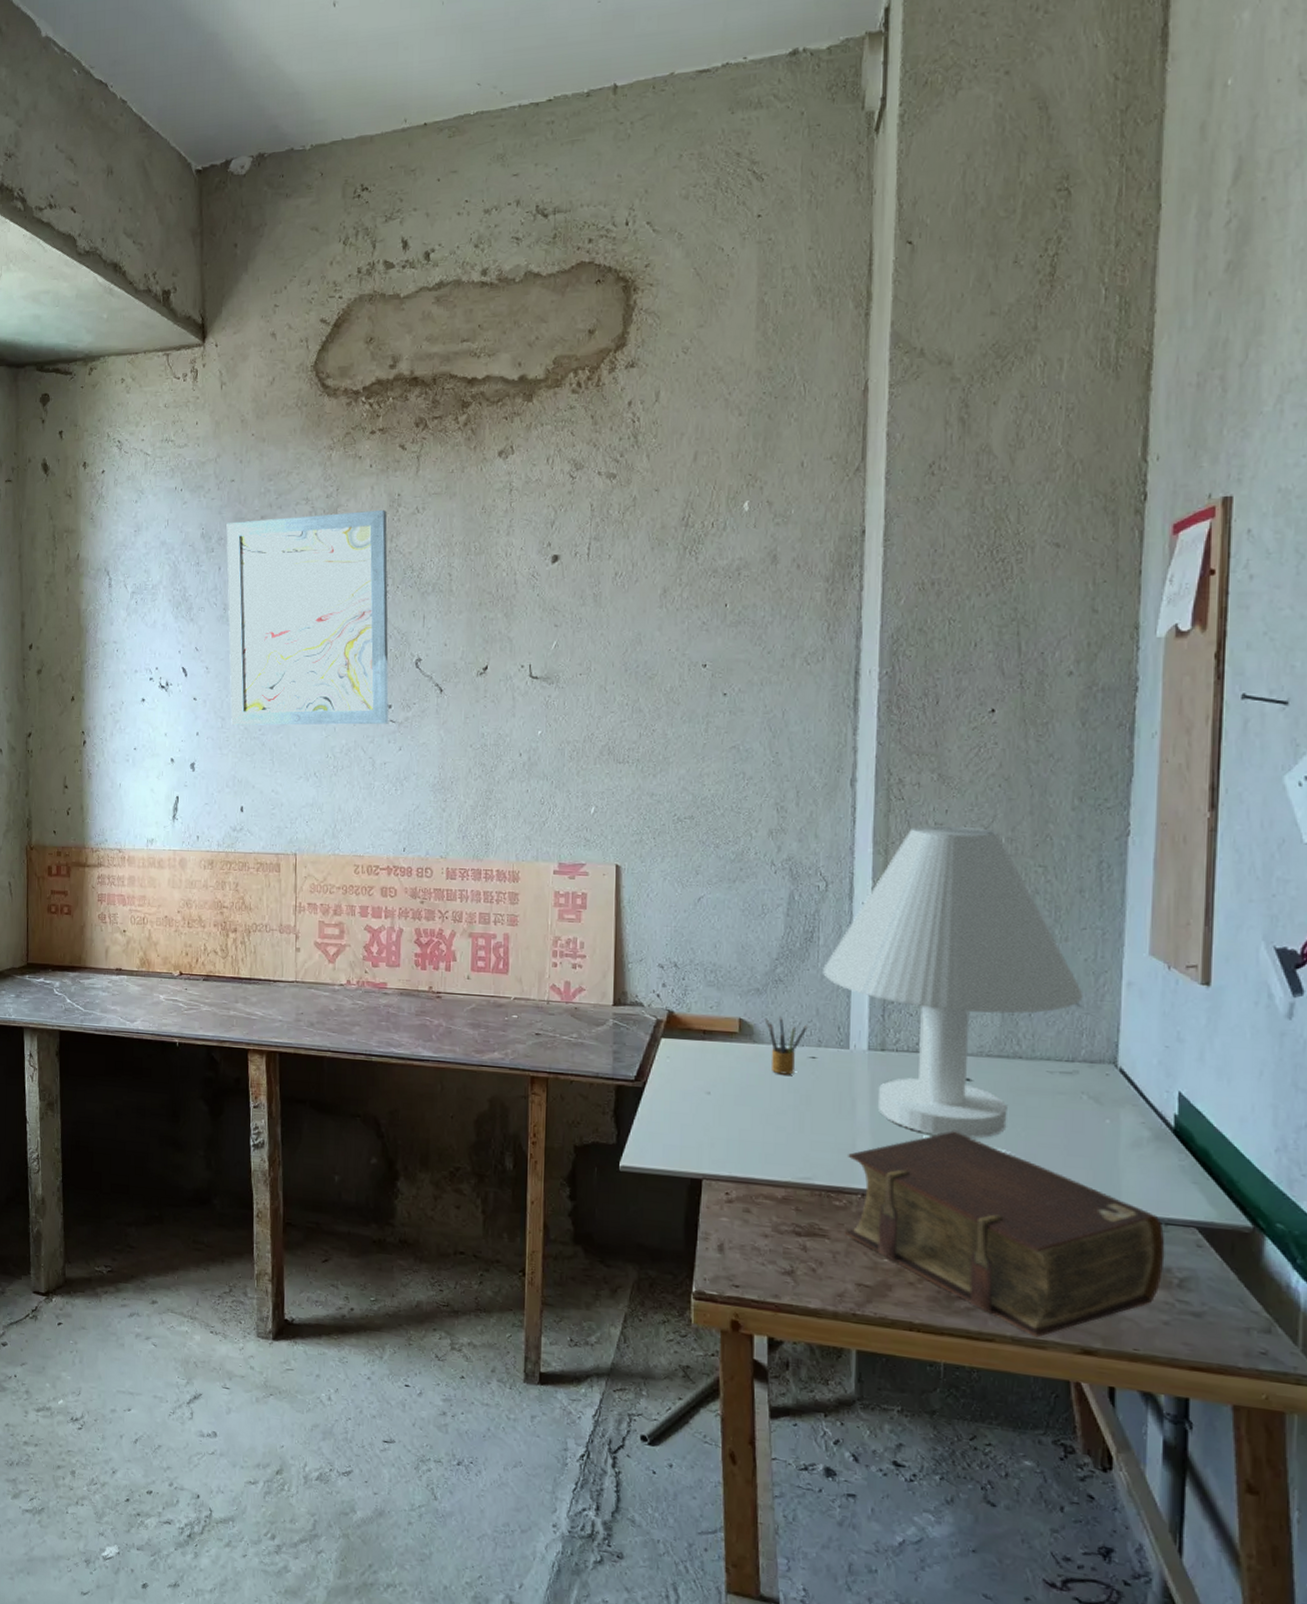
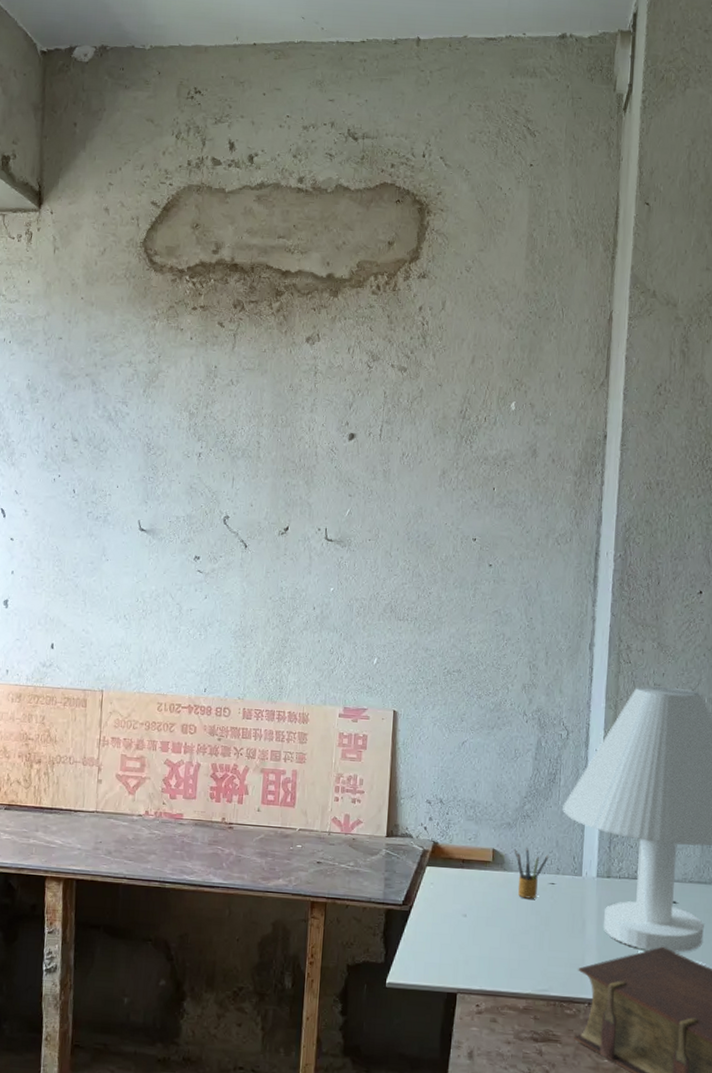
wall art: present [226,509,389,725] -> none [46,376,204,574]

